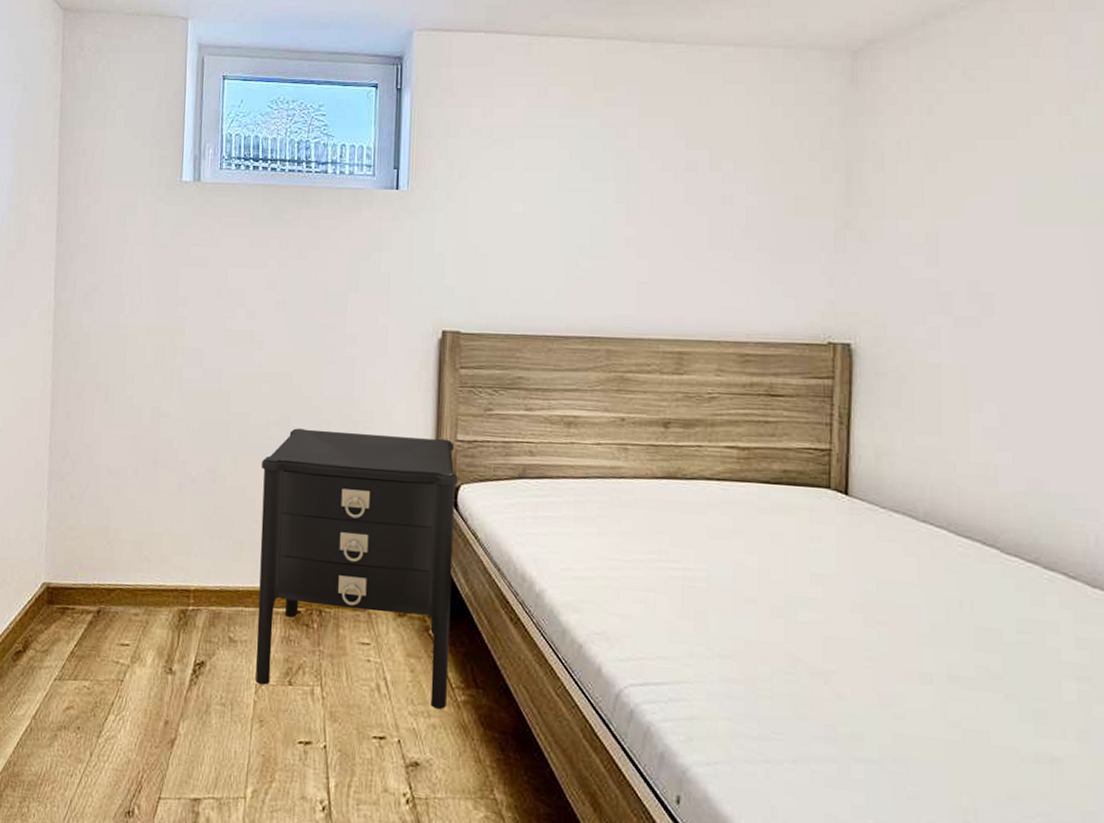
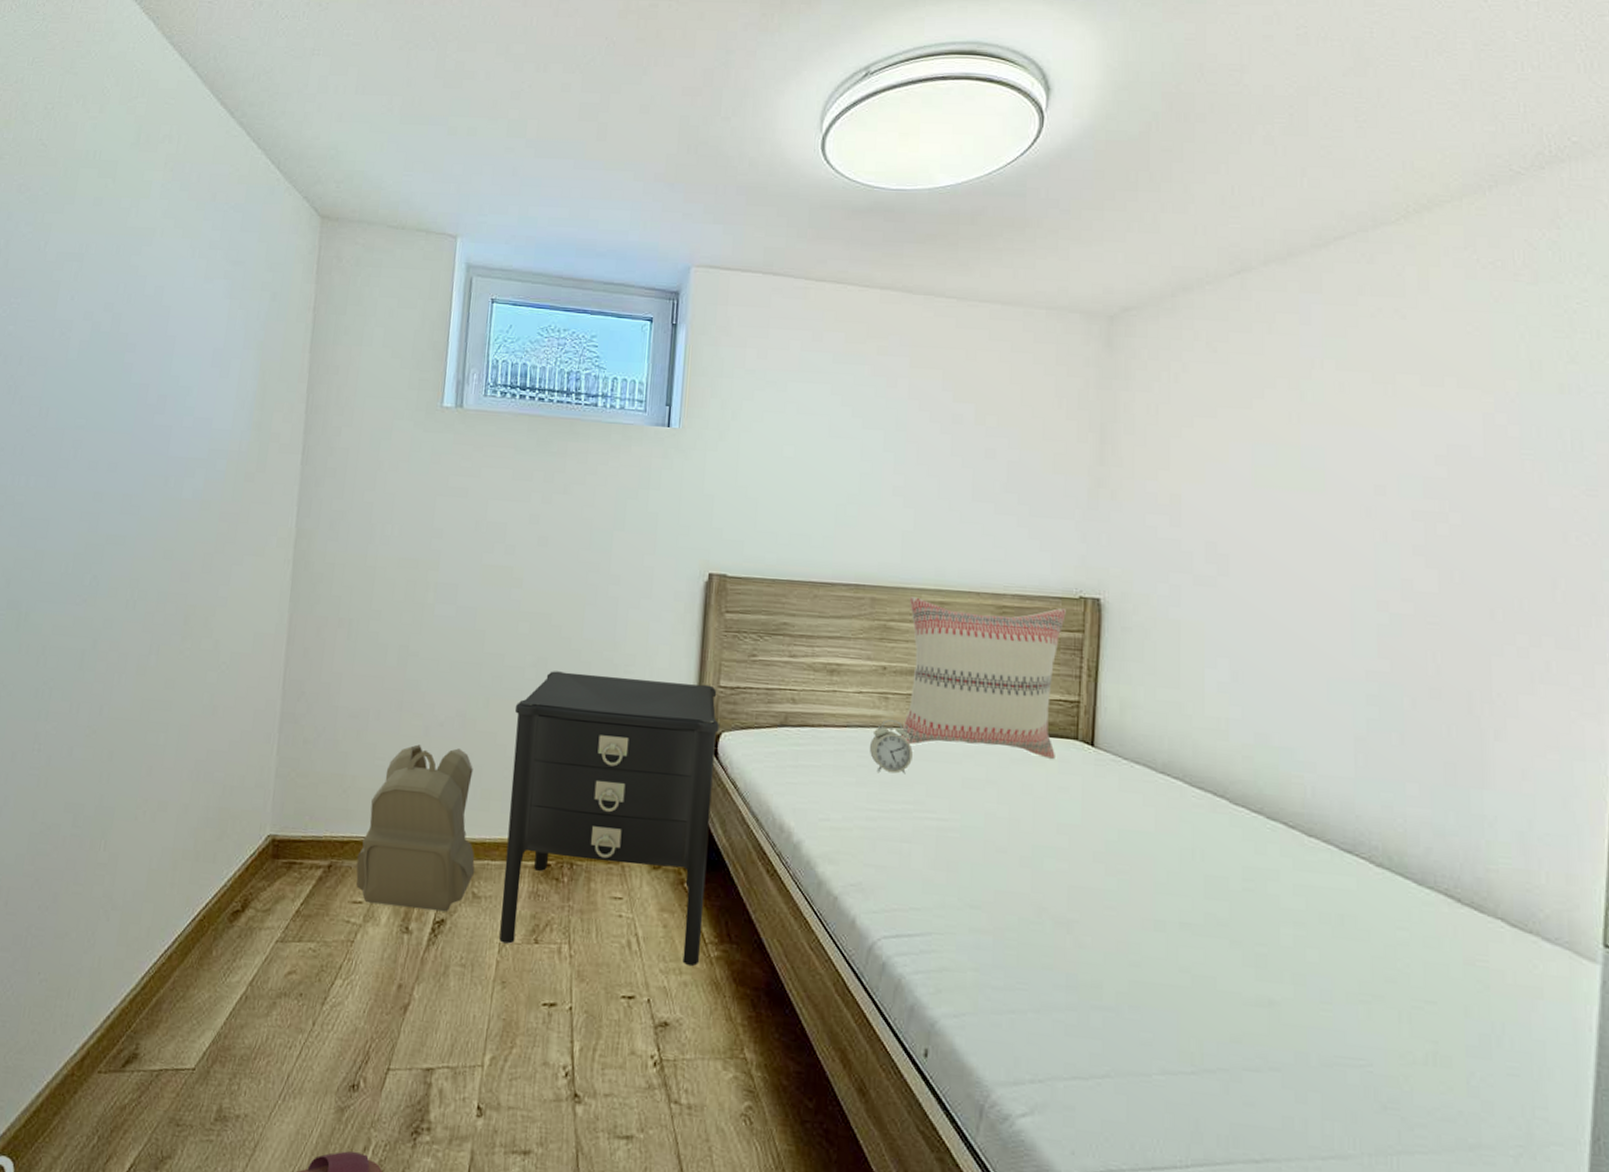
backpack: none [122,499,231,655] -> present [356,744,475,912]
alarm clock: none [611,470,655,525] -> present [870,720,913,774]
pillow: none [643,347,814,508] -> present [901,597,1066,759]

